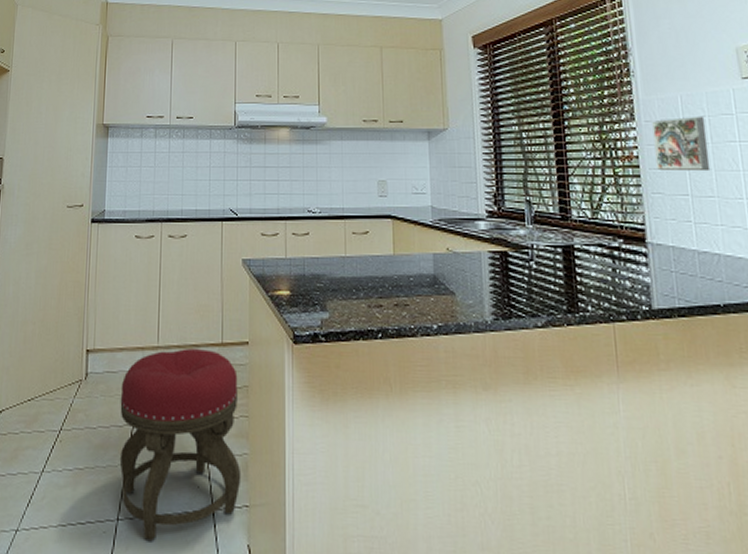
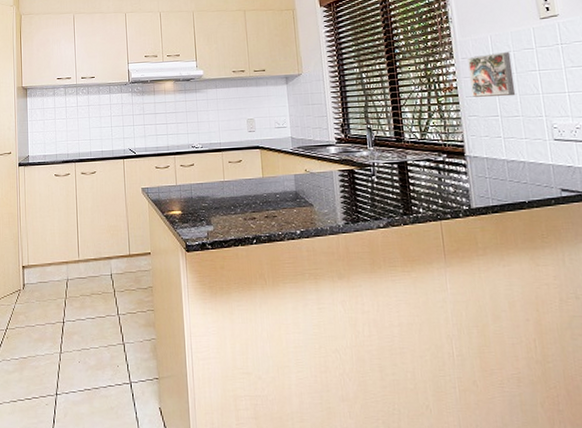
stool: present [119,349,242,542] -> none [51,260,151,410]

